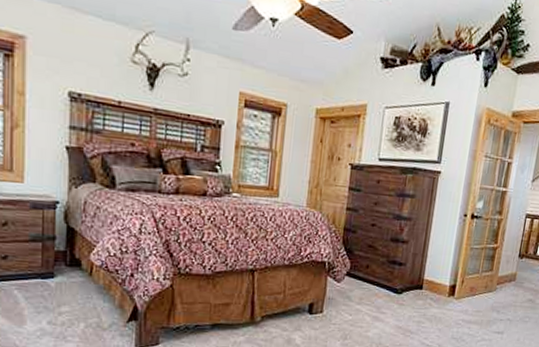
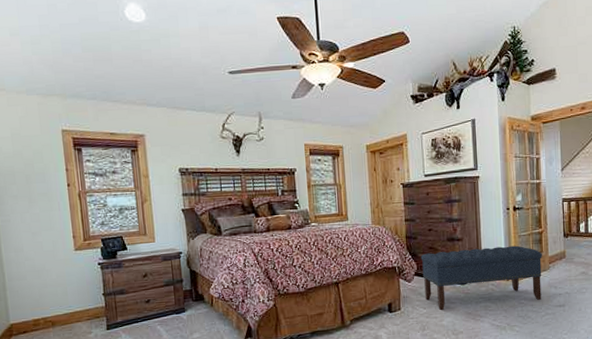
bench: none [353,251,492,323] -> present [421,245,542,311]

